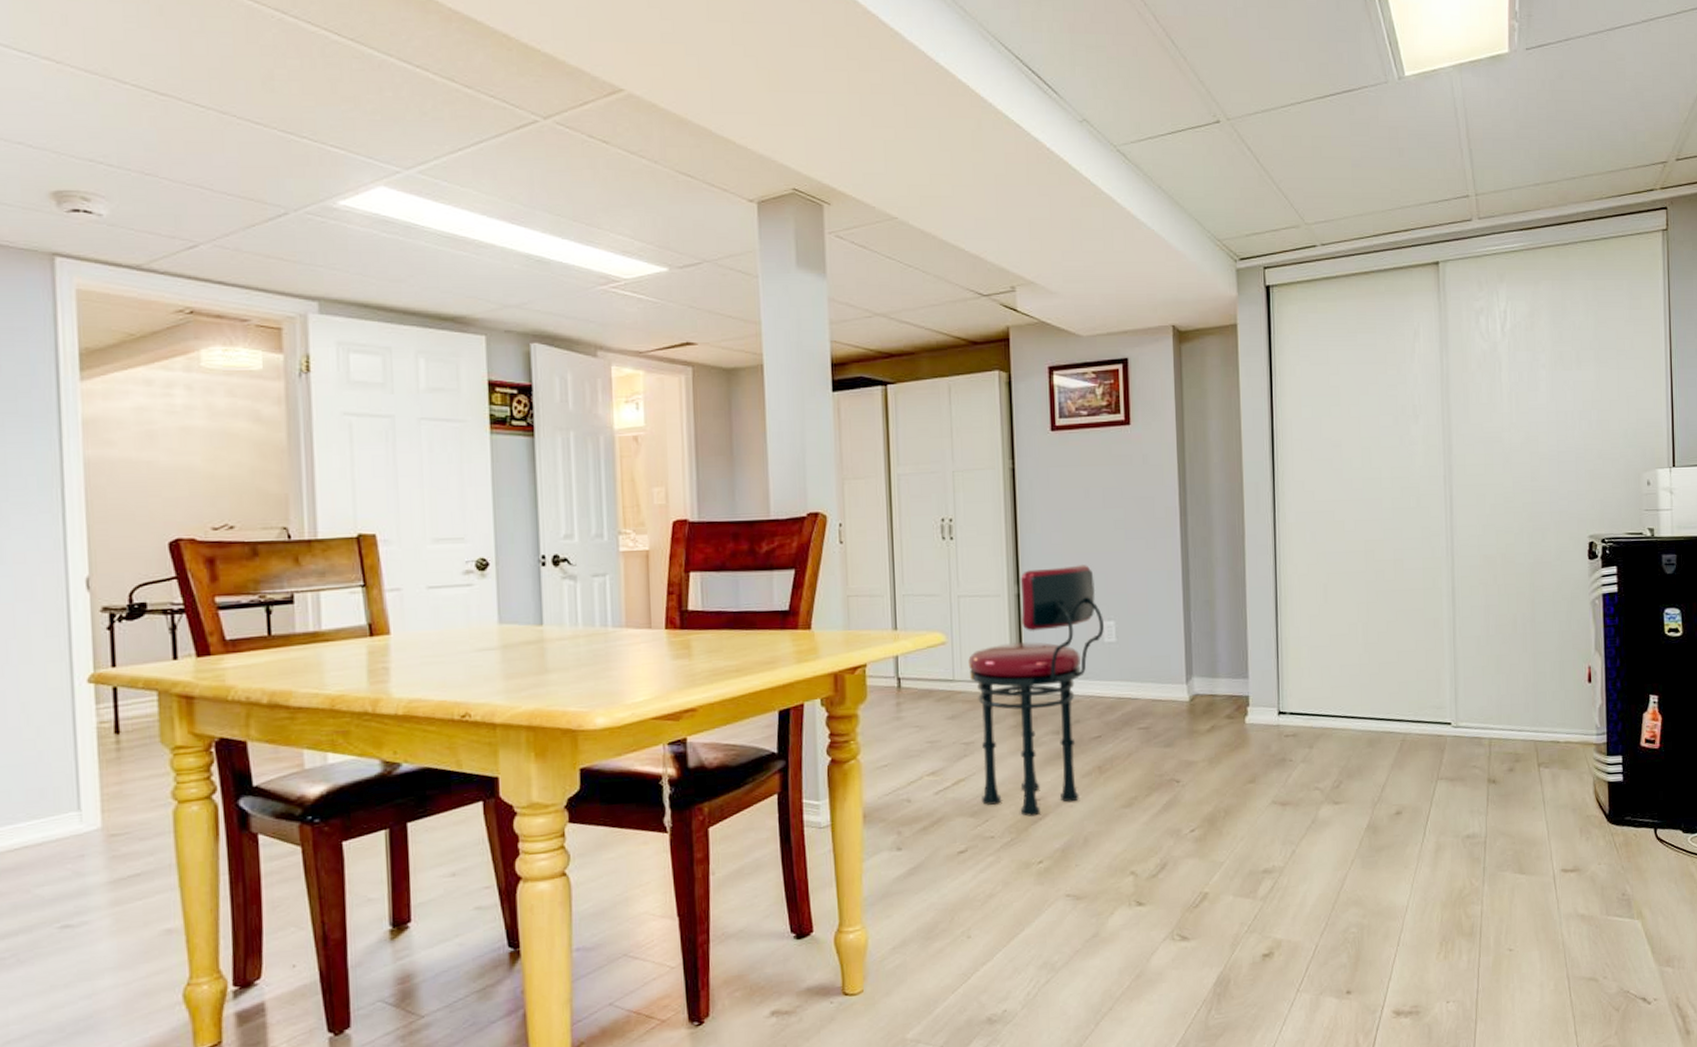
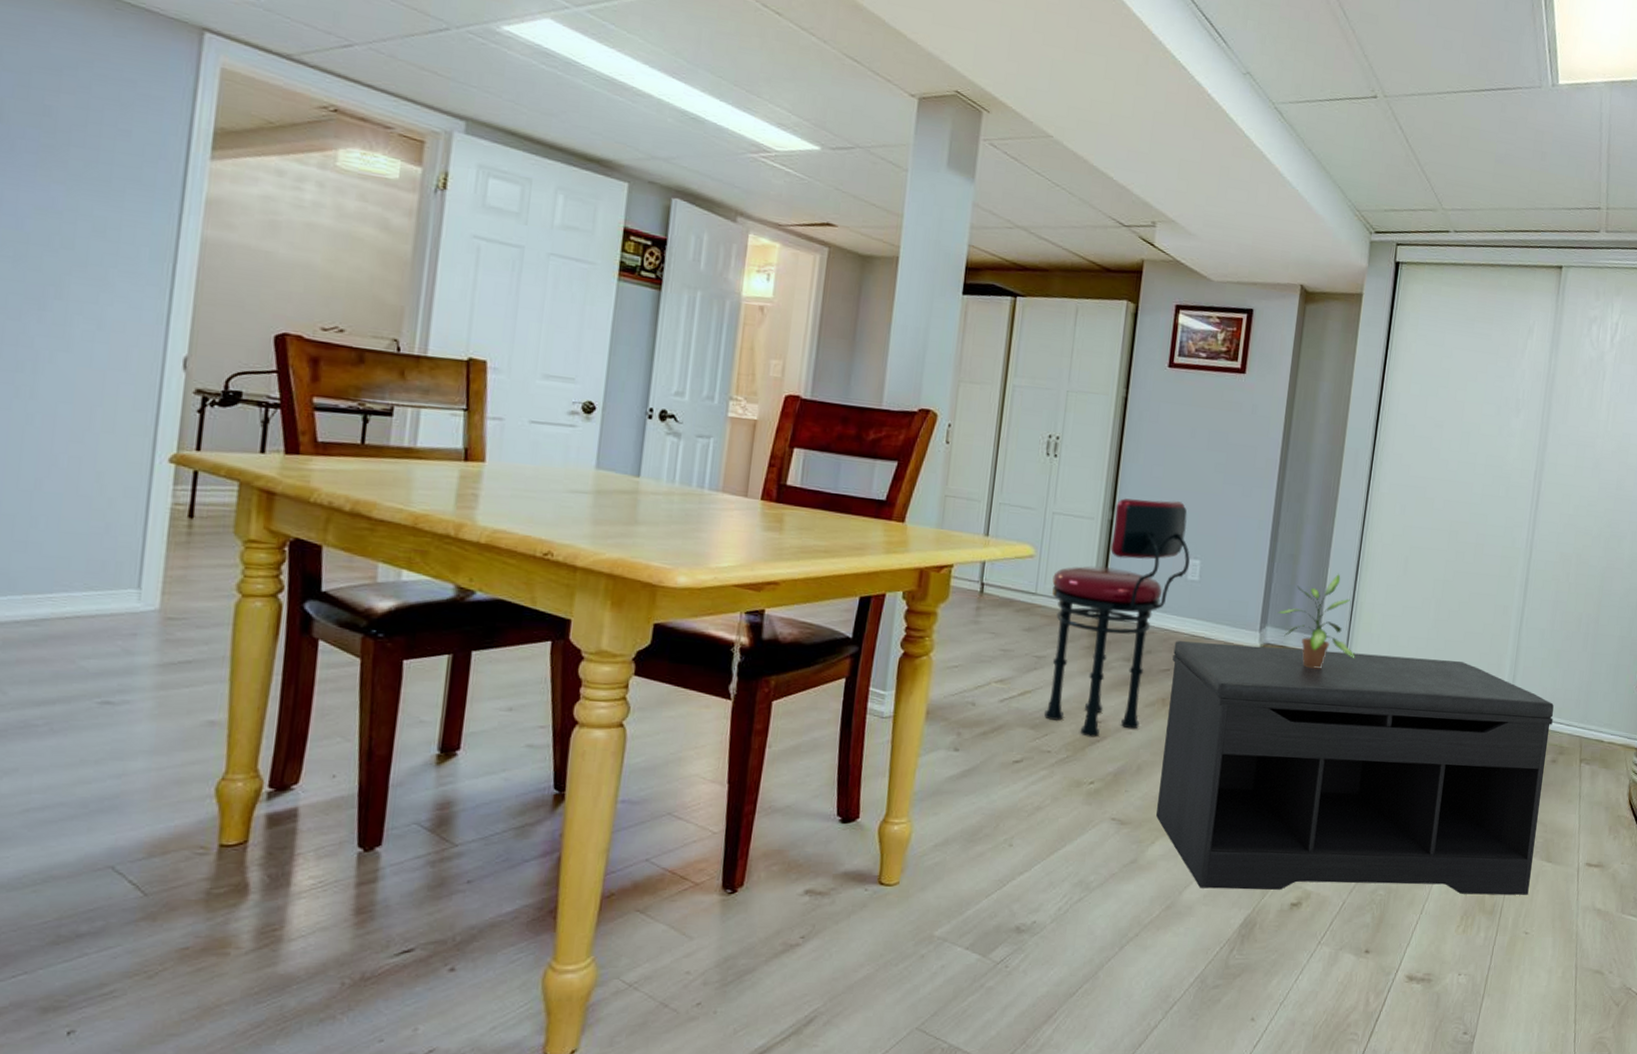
bench: none [1102,682,1506,953] -> present [1156,641,1554,895]
potted plant: none [1201,613,1288,713] -> present [1277,574,1355,669]

